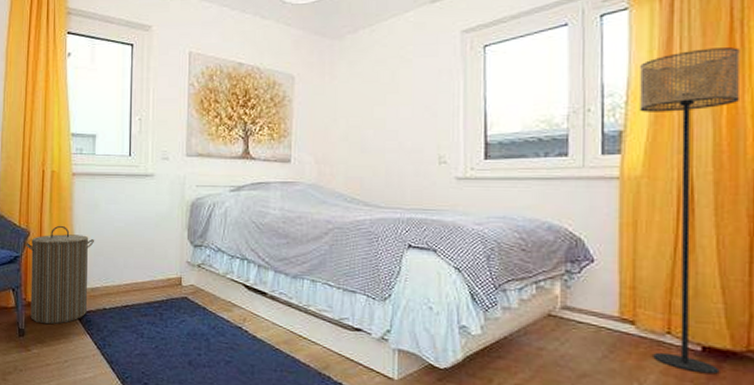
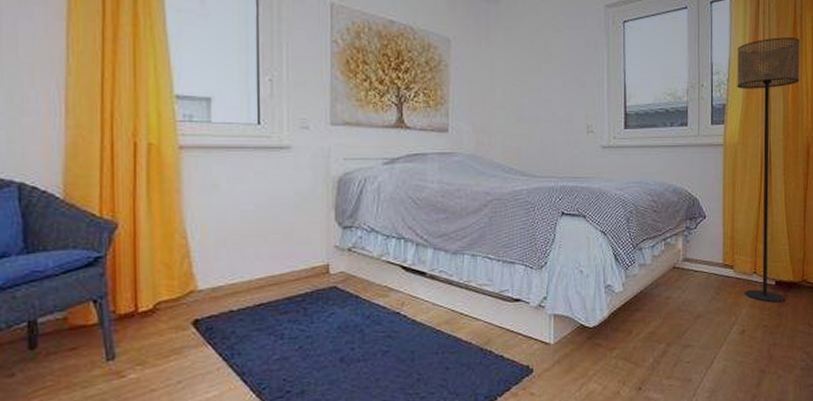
laundry hamper: present [25,225,94,325] -> none [110,212,213,341]

